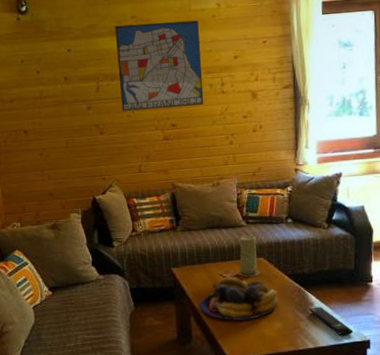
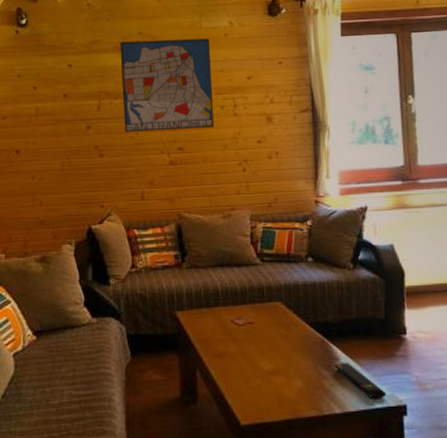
fruit bowl: present [200,276,278,321] -> none [207,323,298,377]
candle: present [237,235,260,278] -> none [251,275,277,325]

